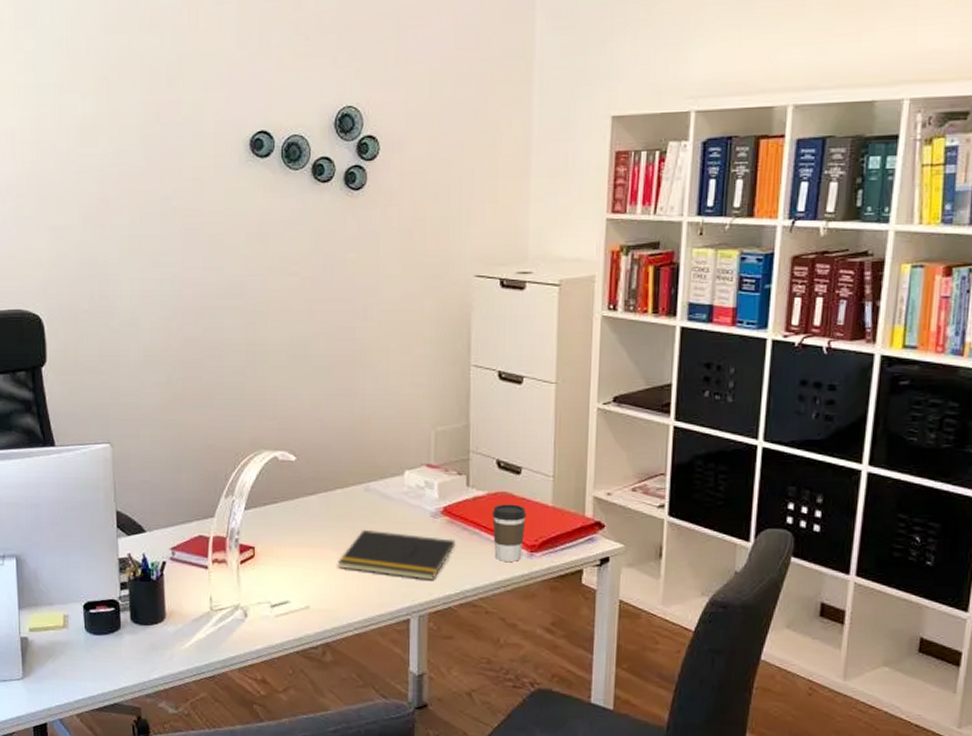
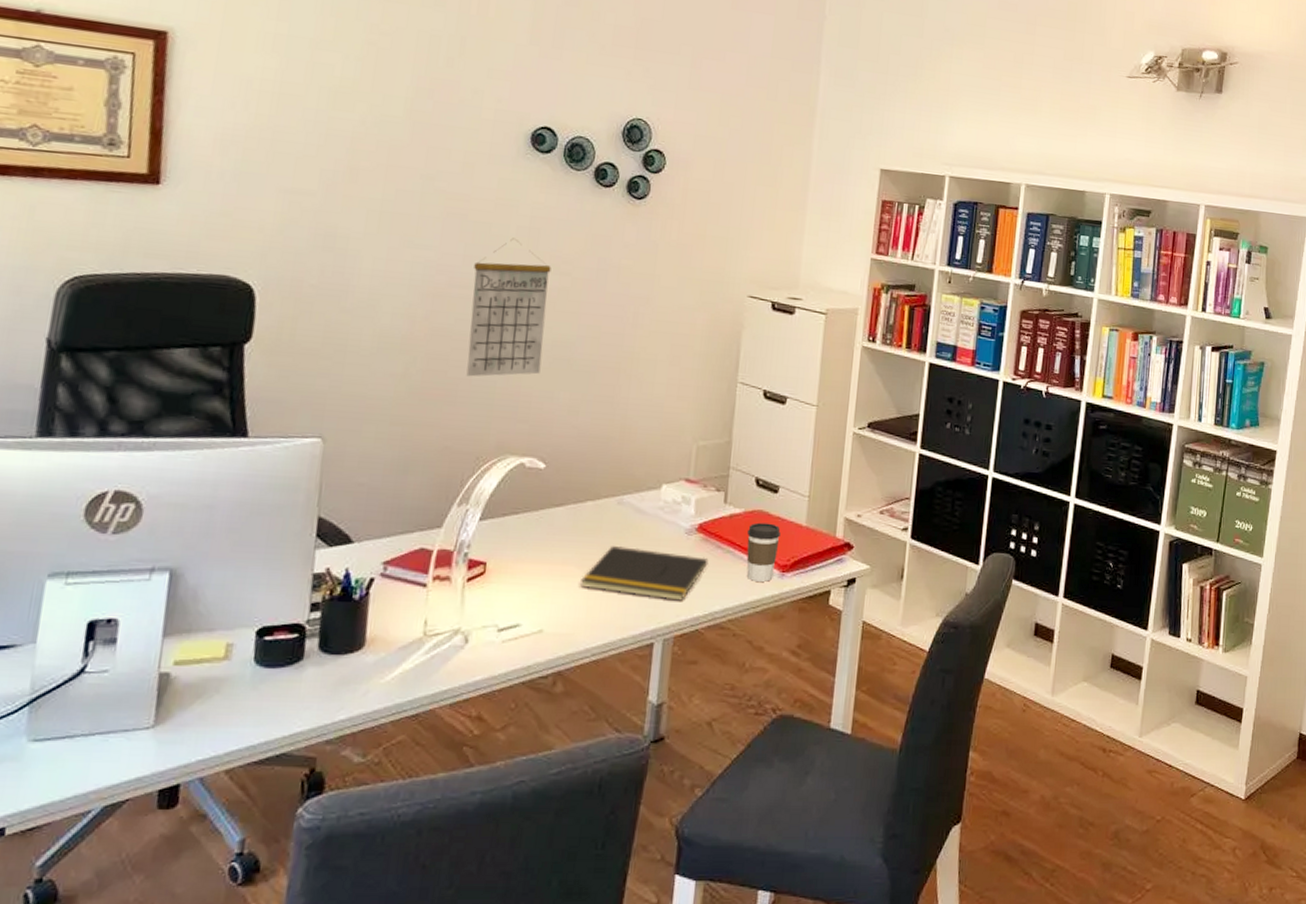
calendar: none [214,245,282,381] -> present [466,238,551,377]

